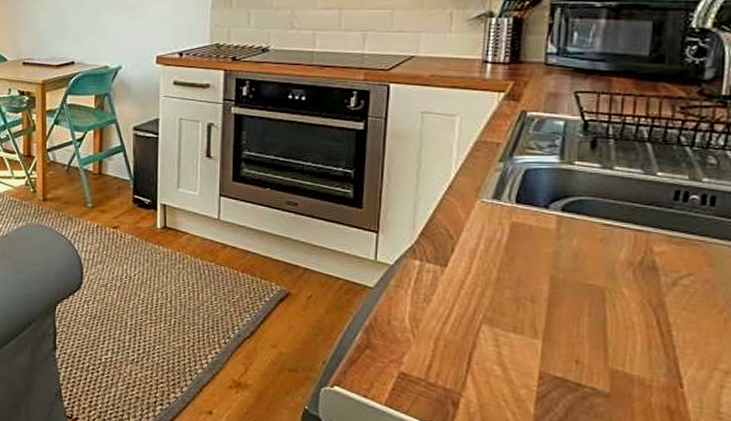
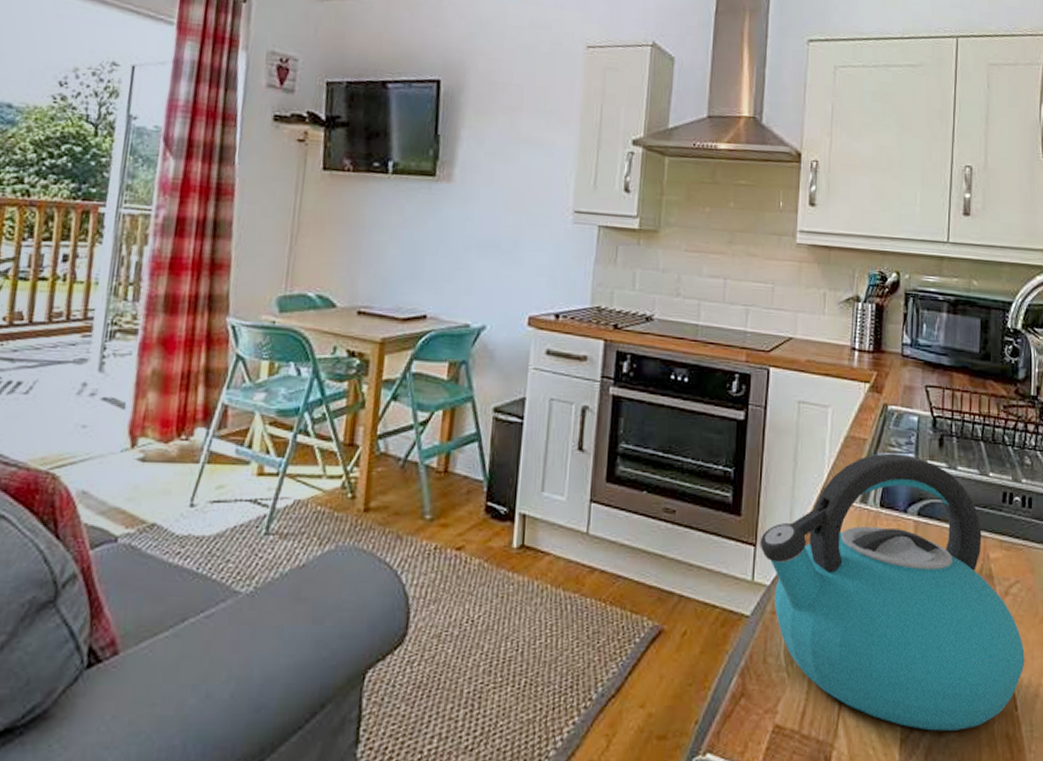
kettle: none [382,155,696,398] -> present [759,453,1025,731]

